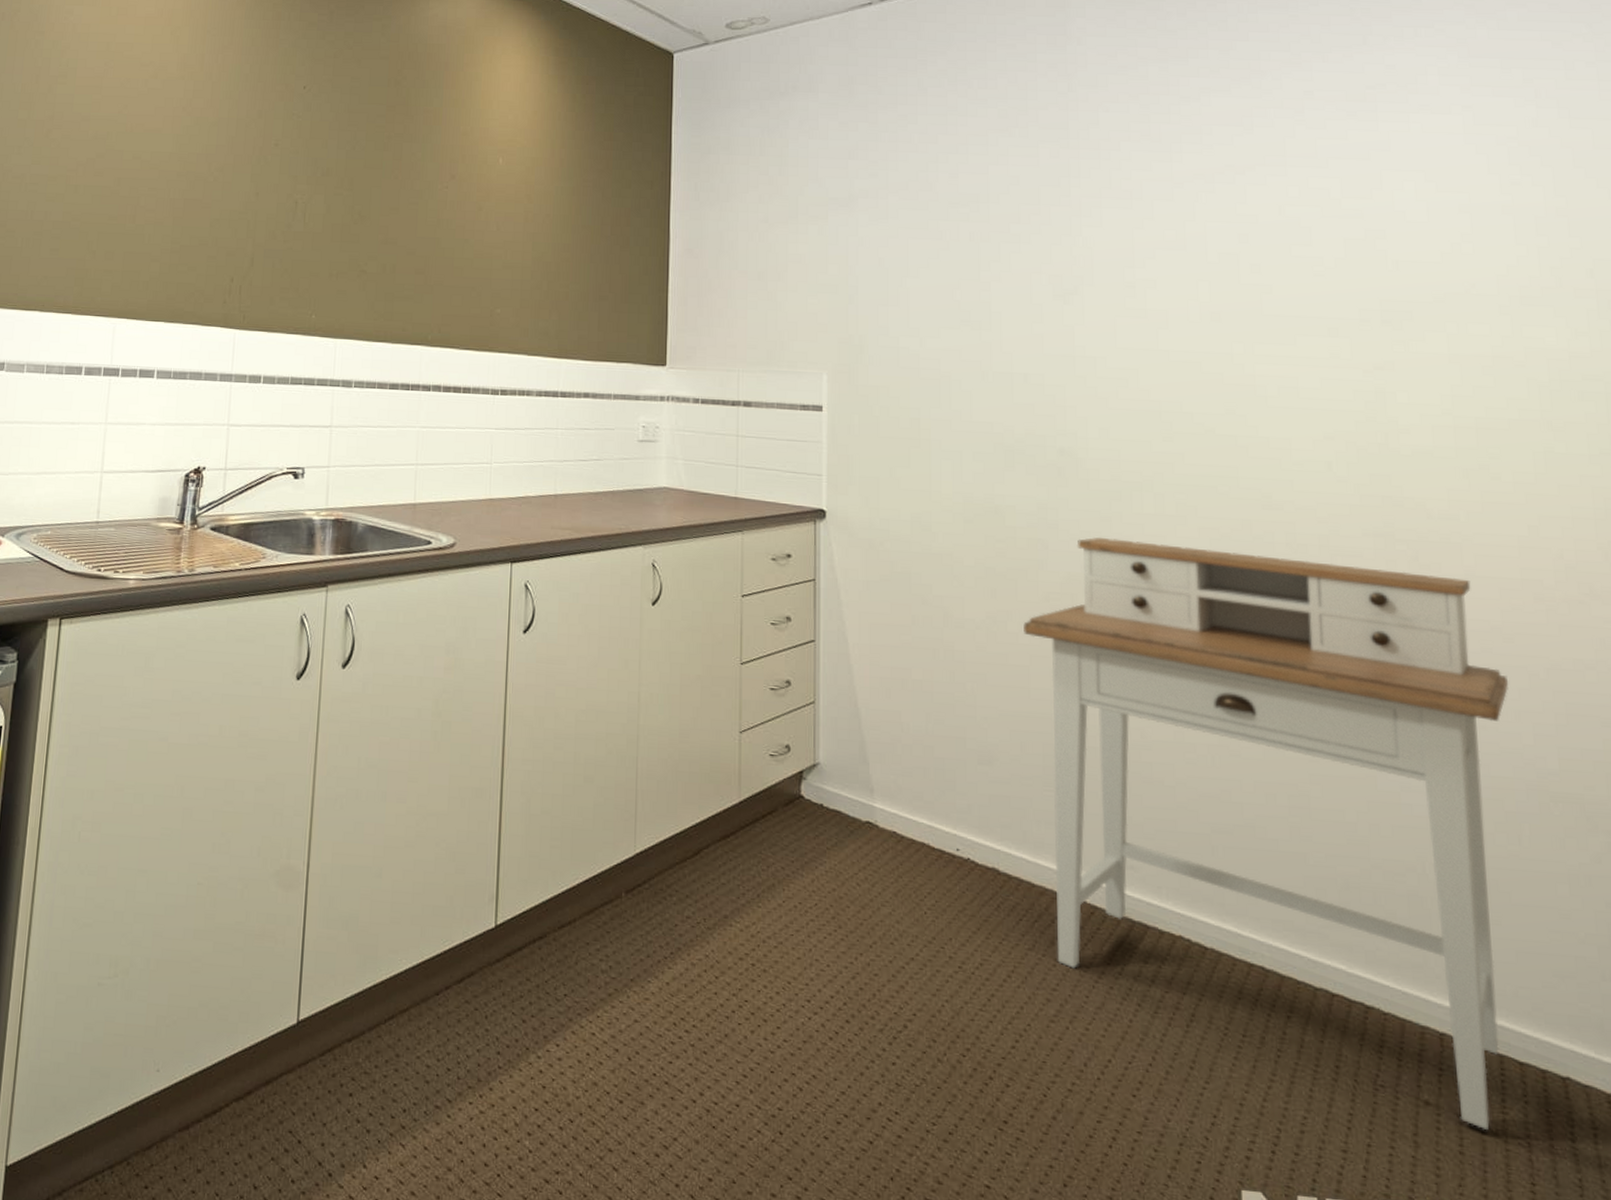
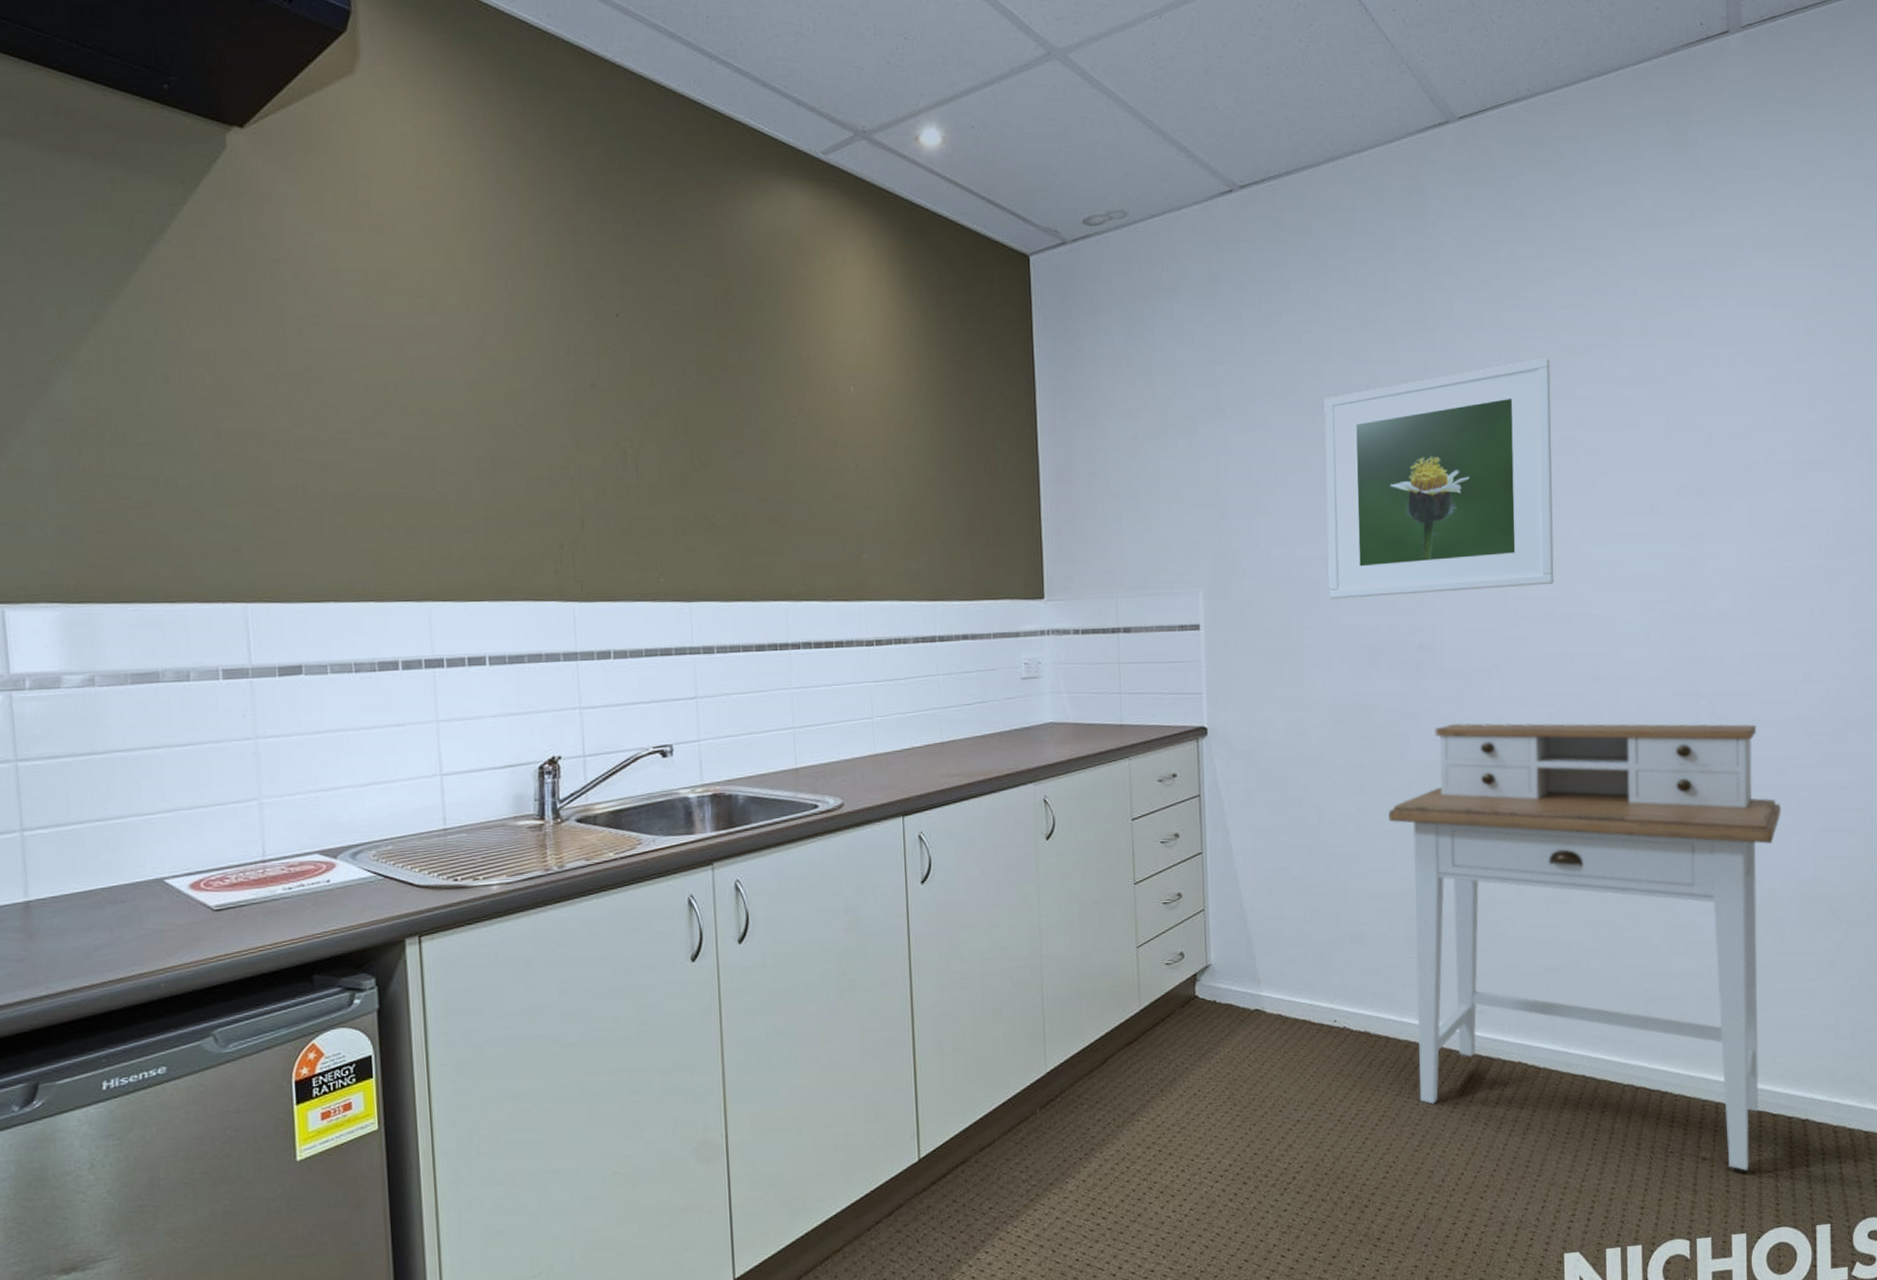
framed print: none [960,172,1215,401] -> present [1324,358,1554,599]

